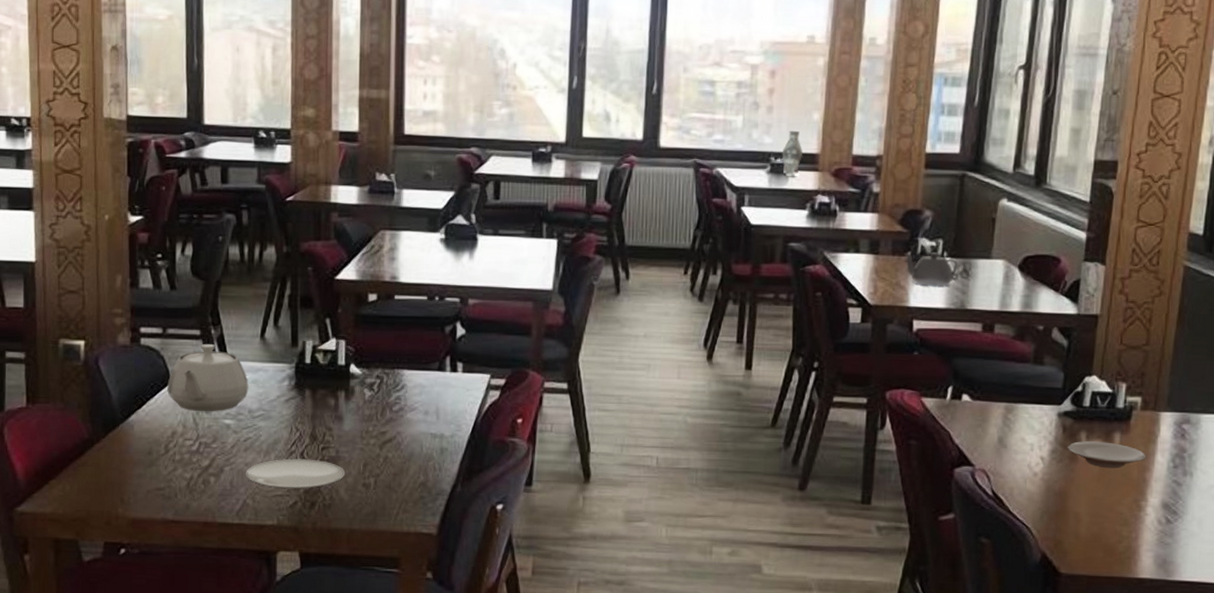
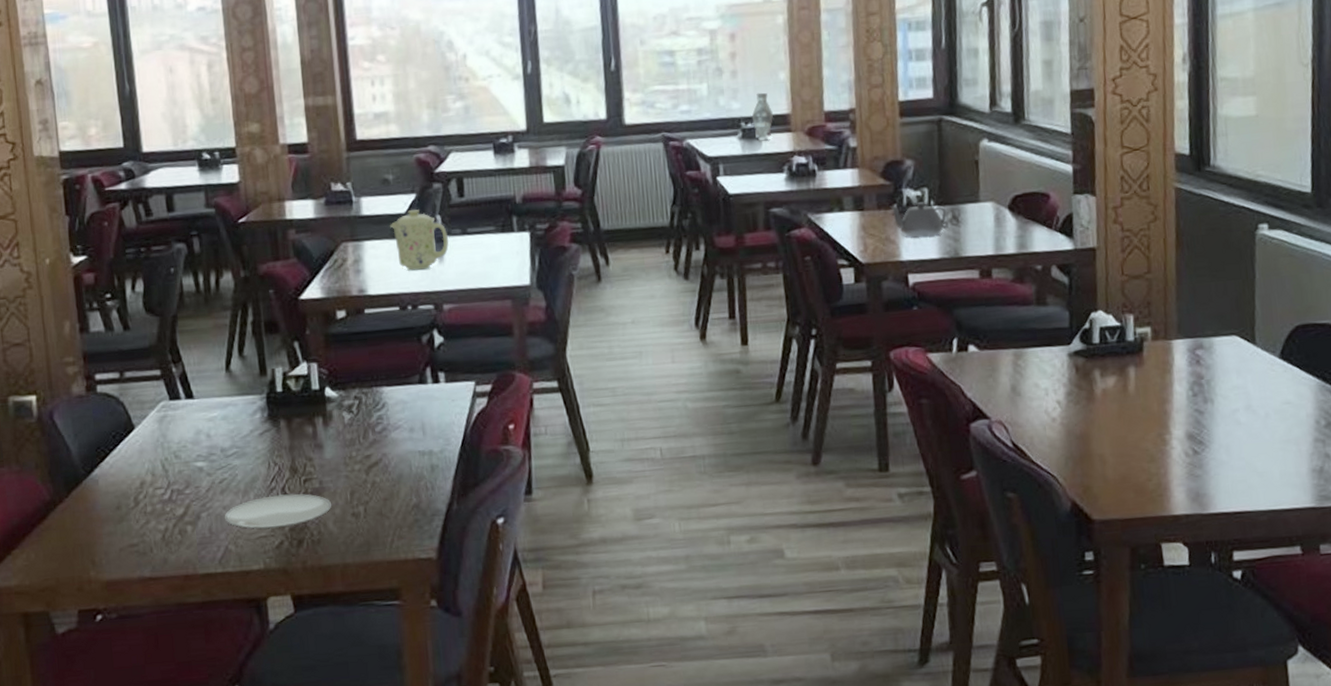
teapot: present [167,343,249,412] -> none [130,382,219,458]
mug: none [426,206,481,264] -> present [389,209,450,271]
saucer: present [1067,441,1146,469] -> none [1082,377,1164,405]

